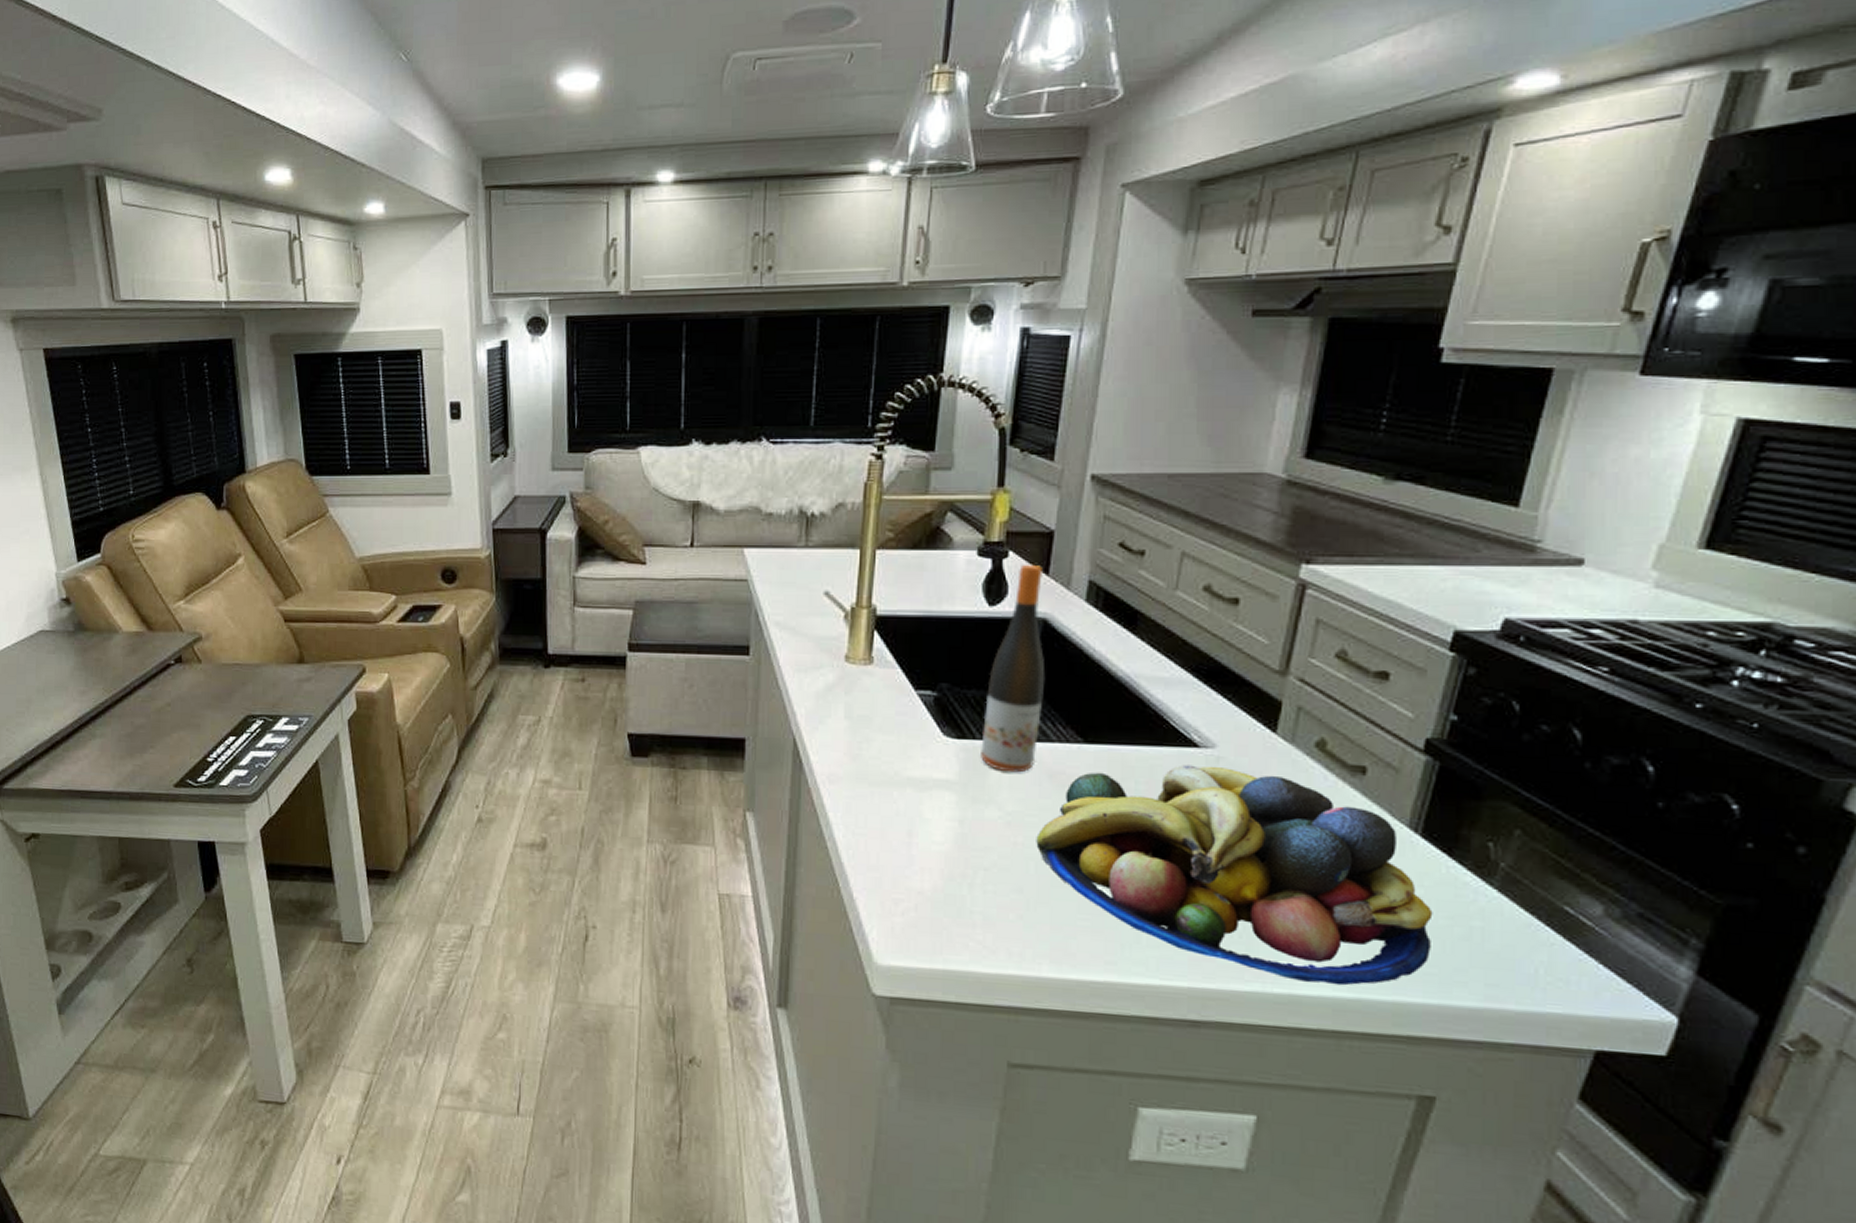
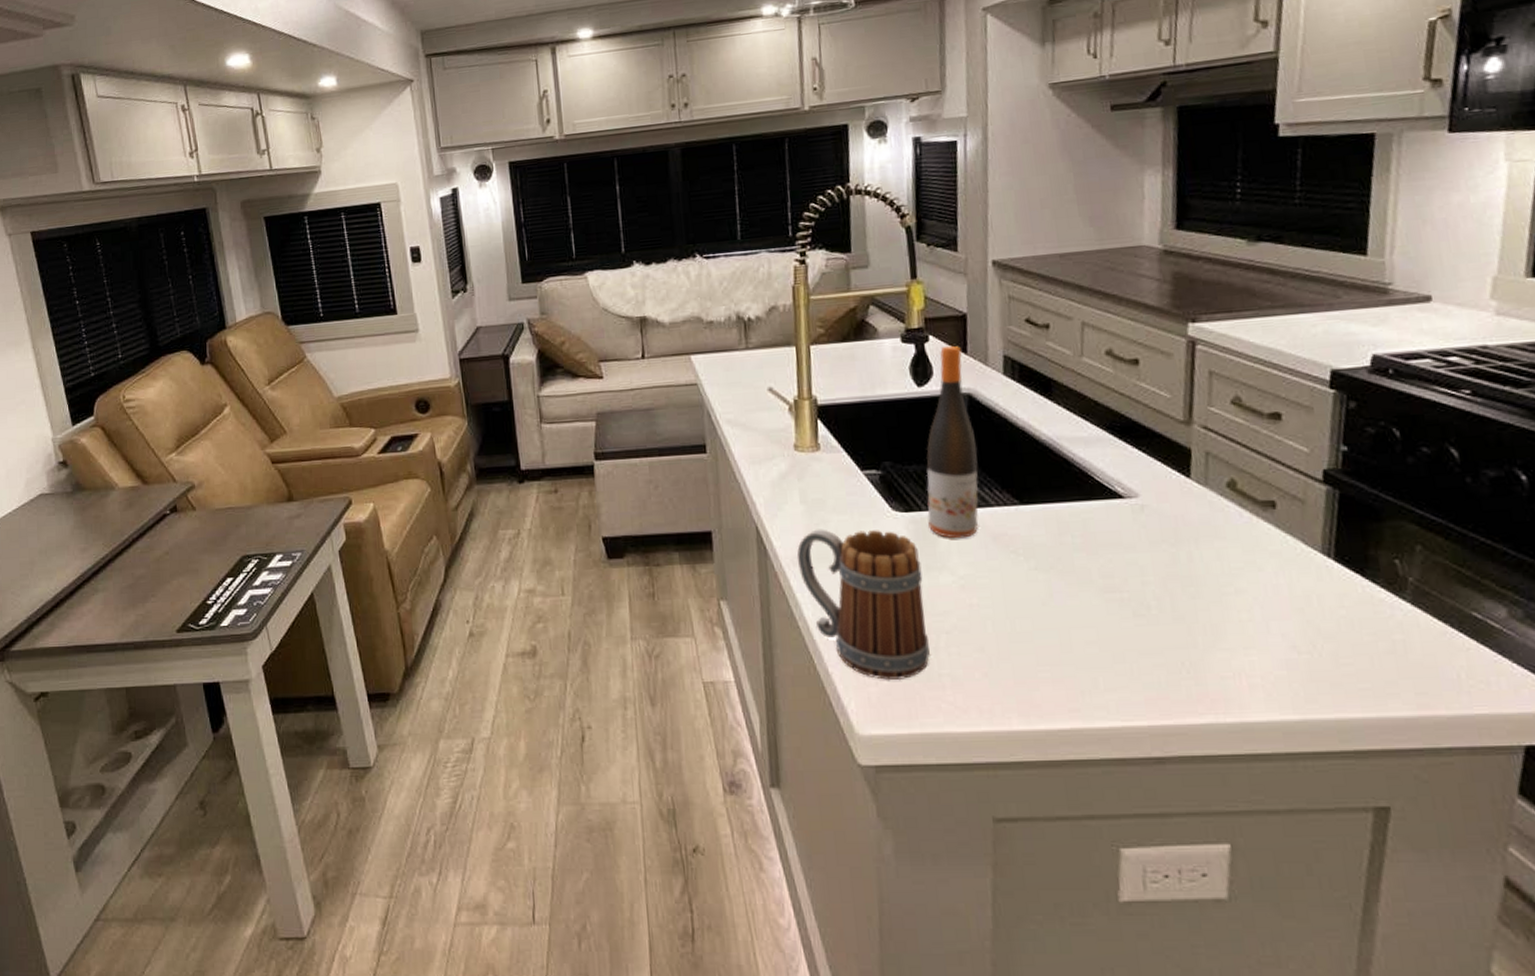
mug: none [833,747,967,914] -> present [796,529,930,681]
fruit bowl: present [1036,764,1433,986] -> none [989,514,1361,709]

